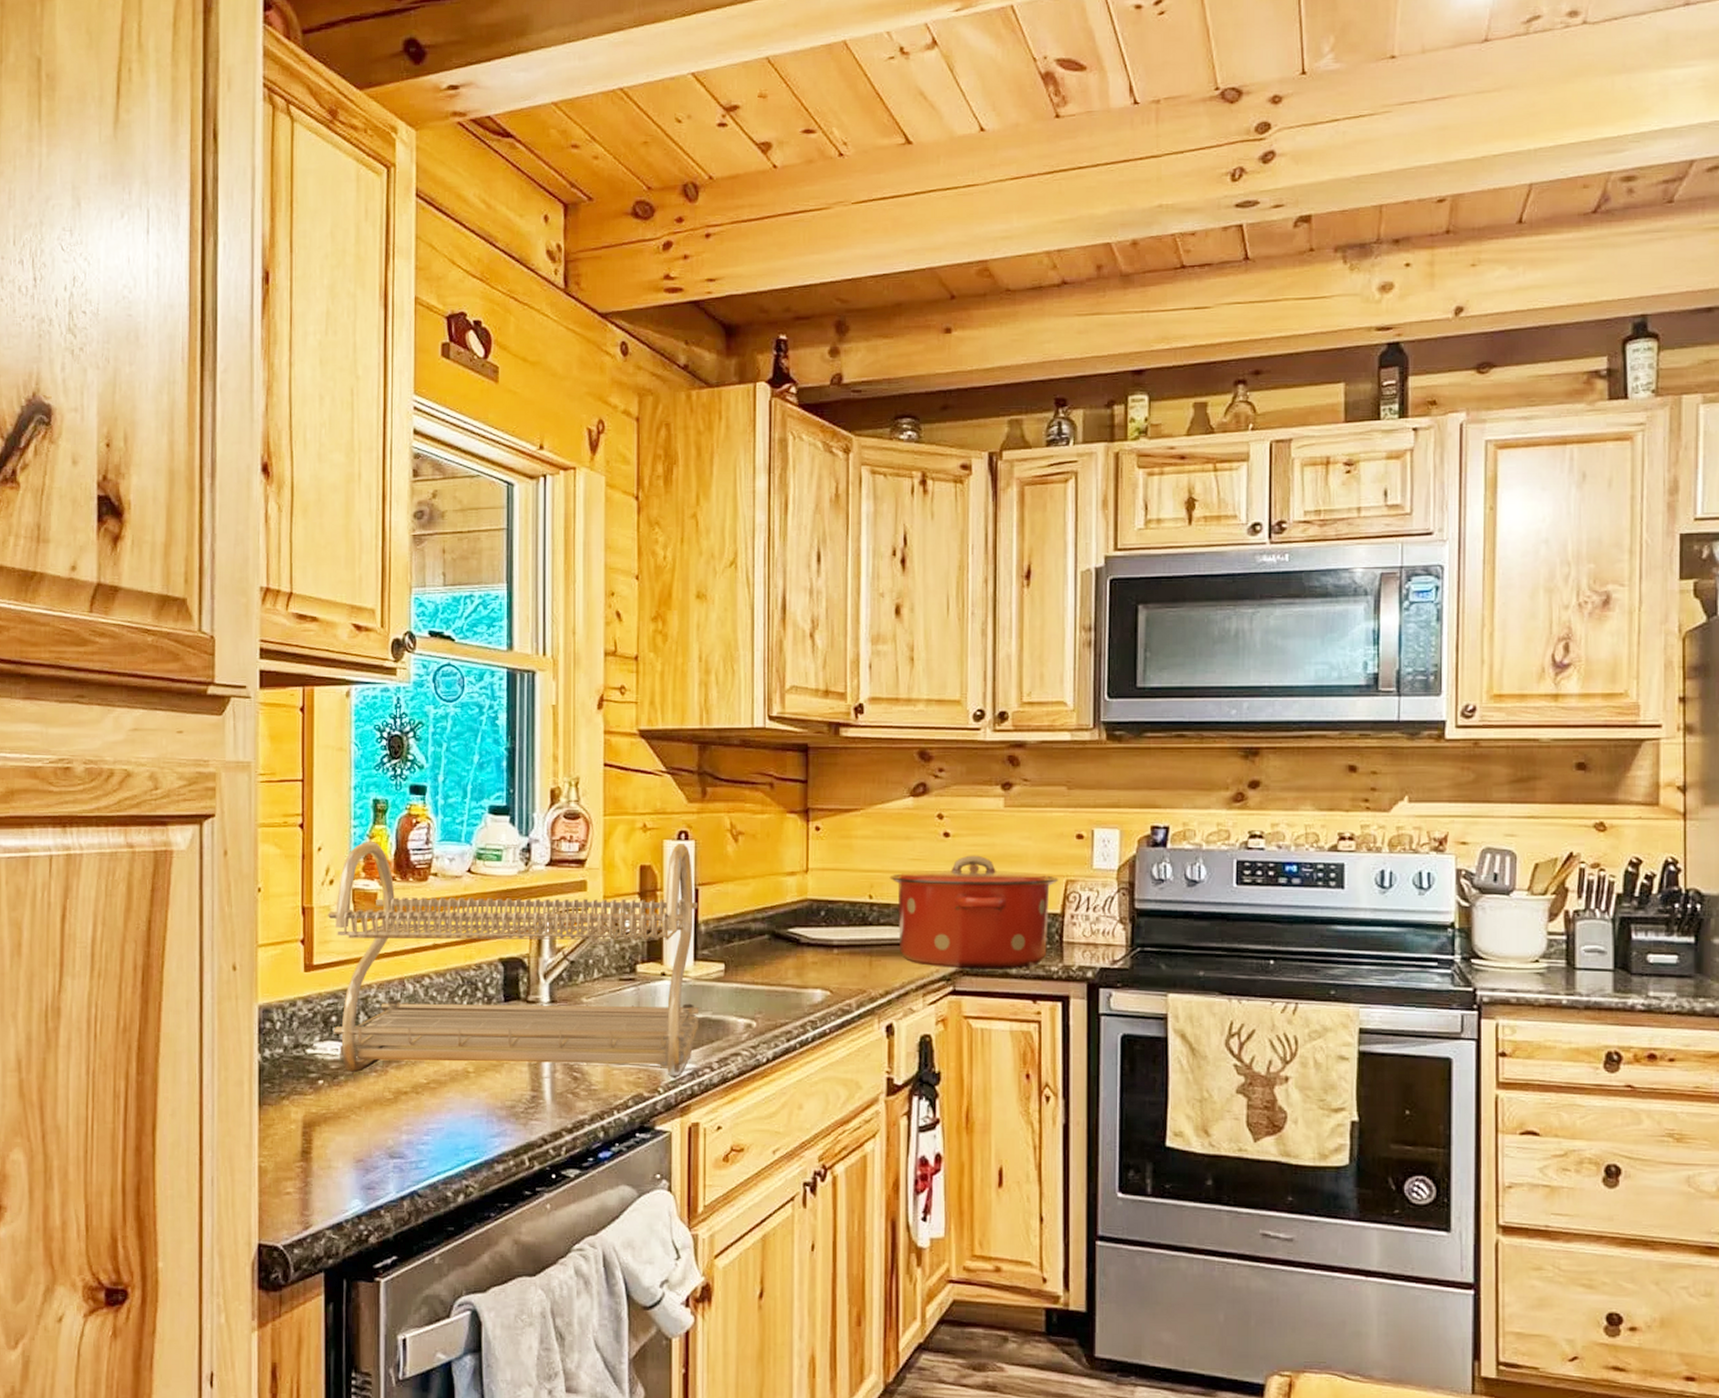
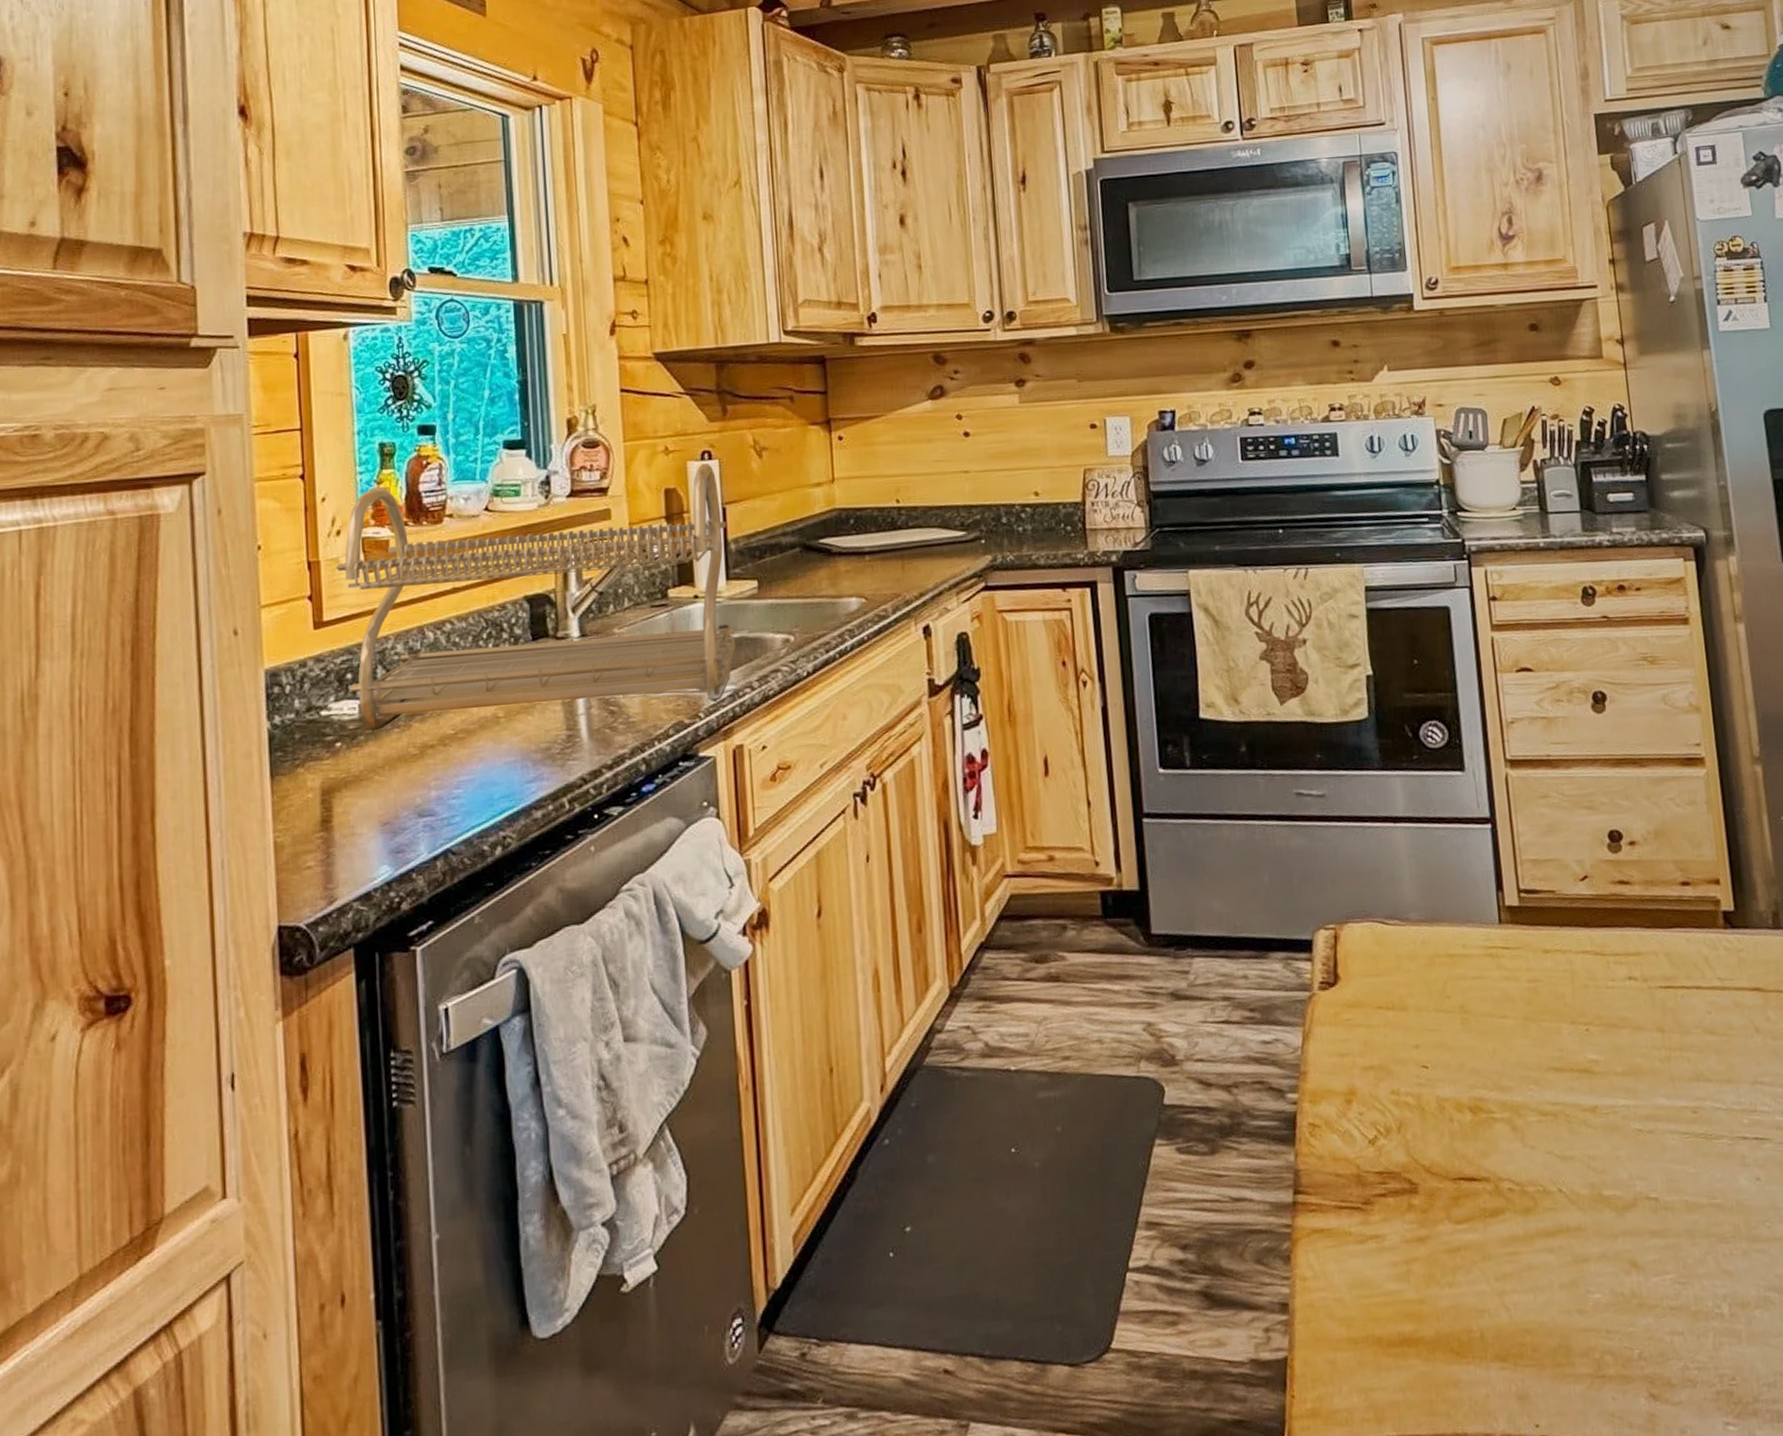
casserole: present [889,855,1059,969] -> none [914,452,1078,565]

